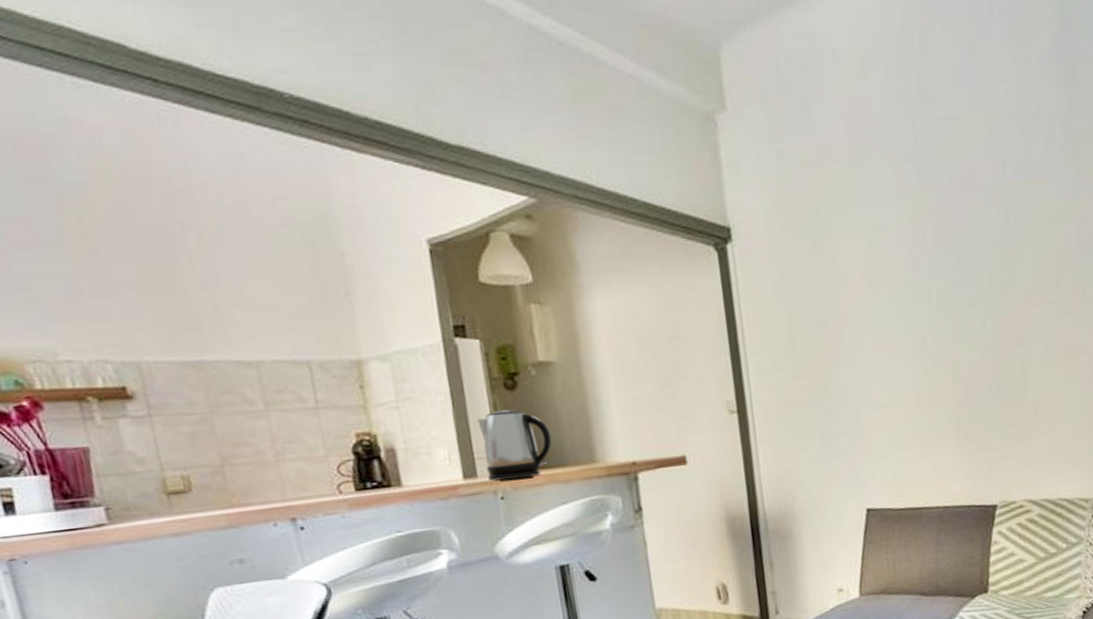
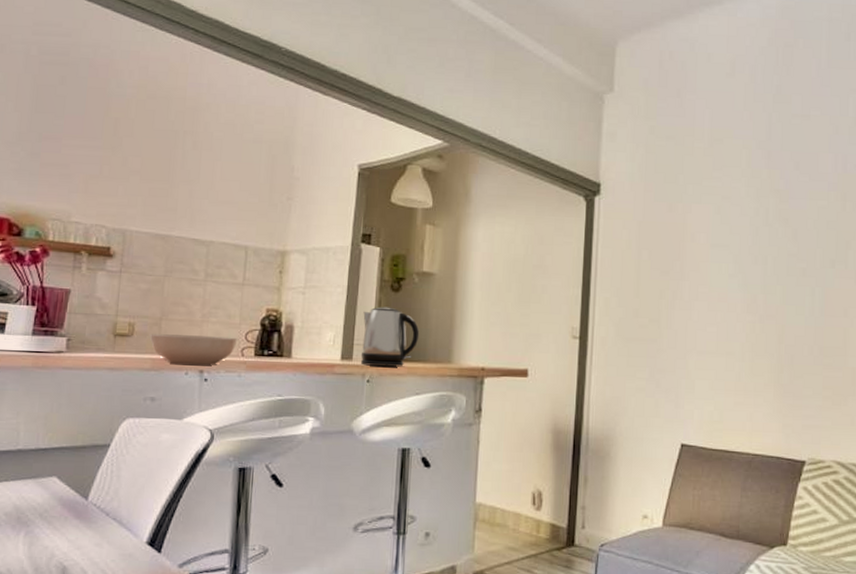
bowl: none [213,473,330,517] -> present [149,334,238,366]

